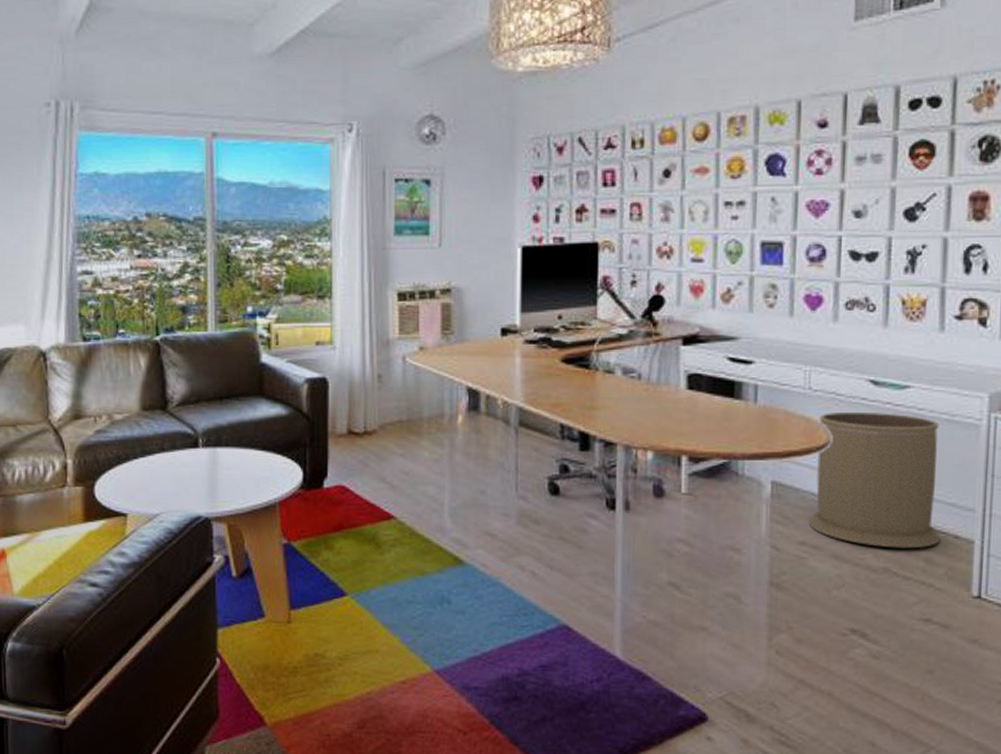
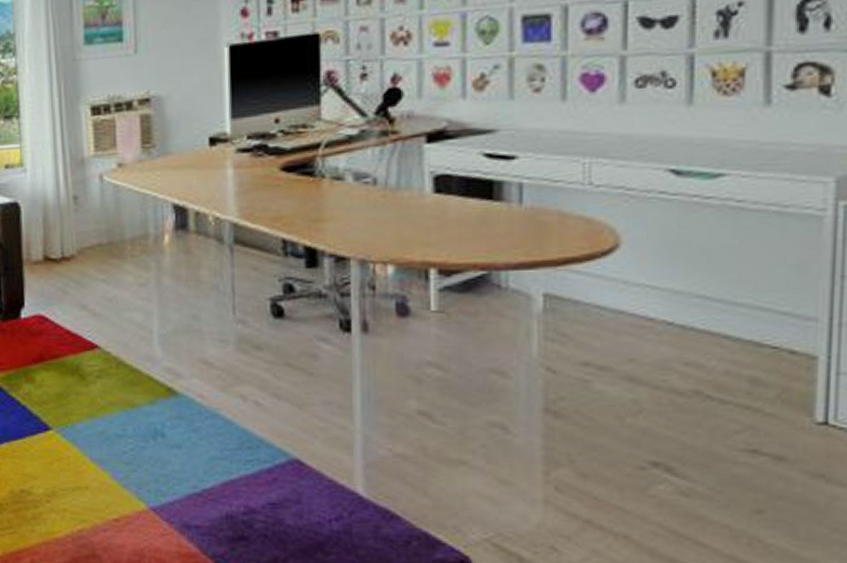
trash can: present [808,411,941,549] -> none [592,207,771,367]

